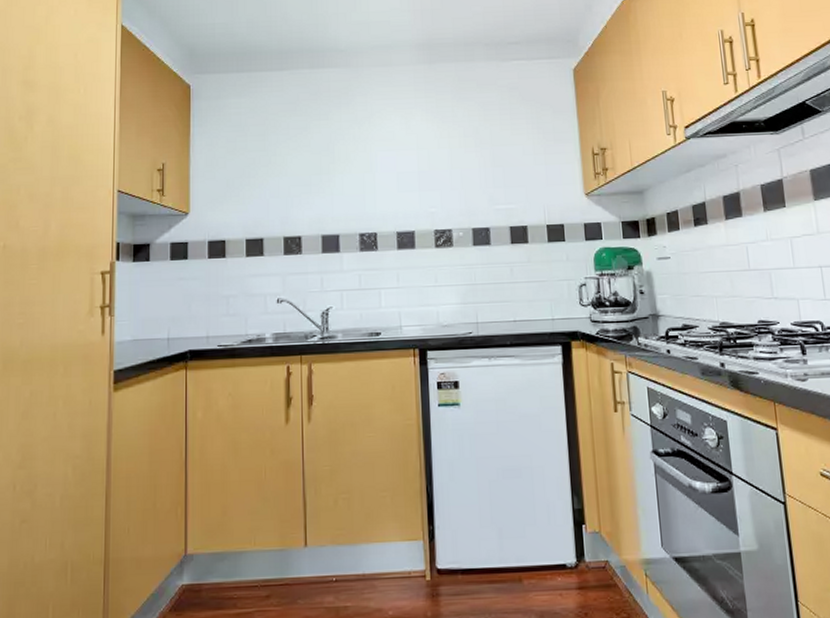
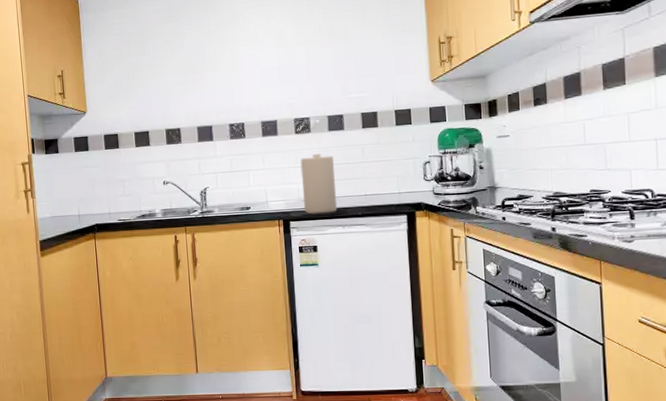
paper towel holder: none [440,270,483,343] -> present [300,153,338,215]

